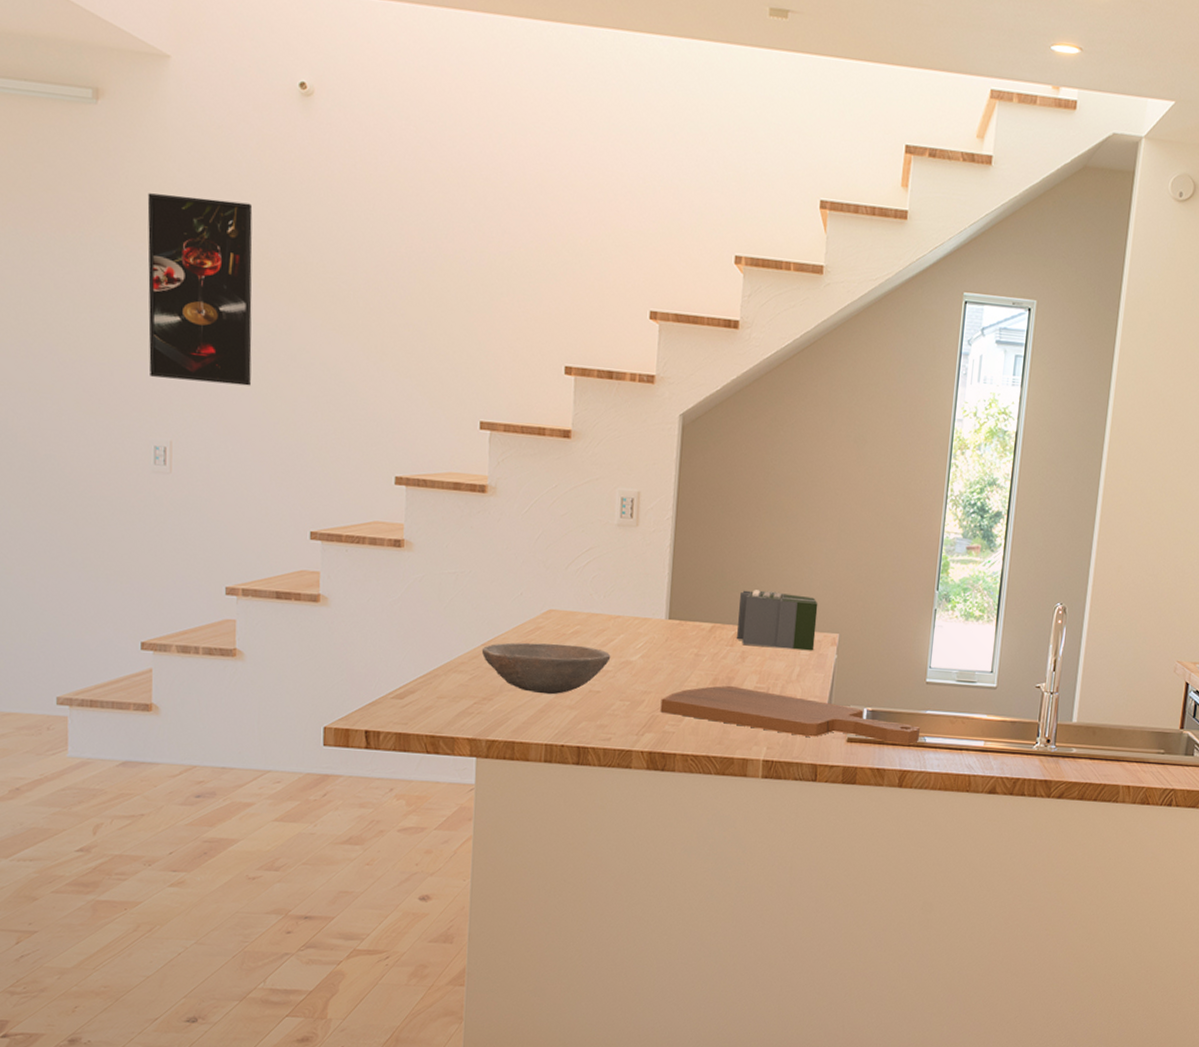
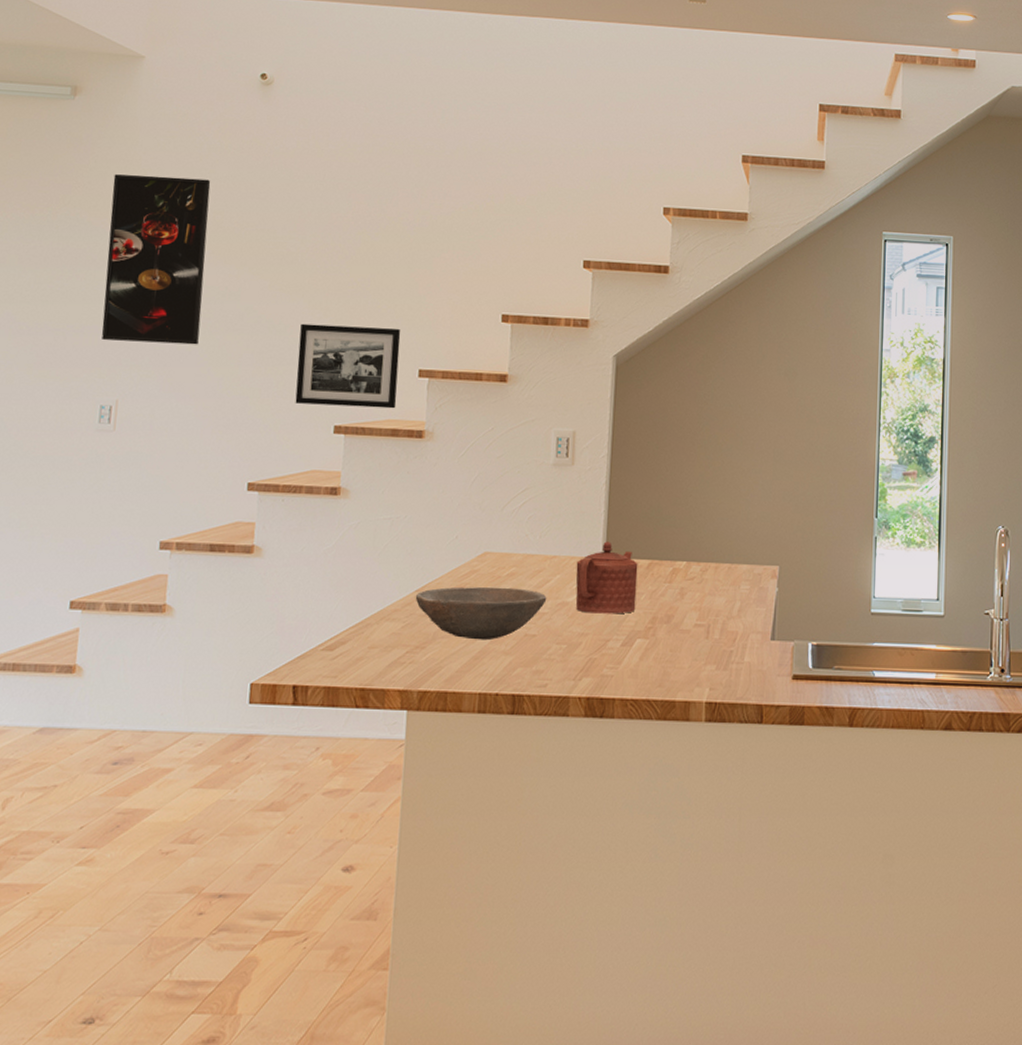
picture frame: none [354,367,461,462] -> present [295,323,401,409]
teapot: none [639,603,701,675] -> present [576,541,638,614]
cutting board: present [660,685,921,745] -> none [598,623,869,681]
toaster: present [737,590,818,651] -> none [675,524,757,585]

